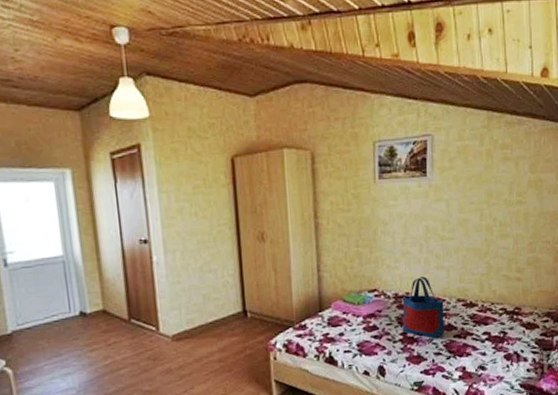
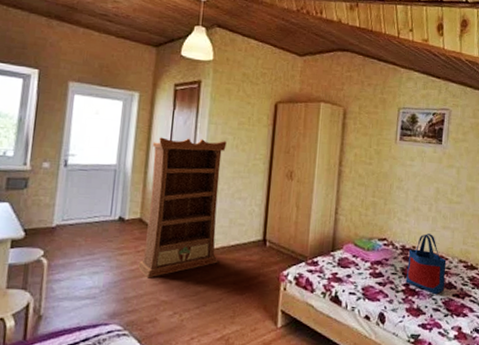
bookcase: none [99,210,199,371] -> present [138,137,227,278]

